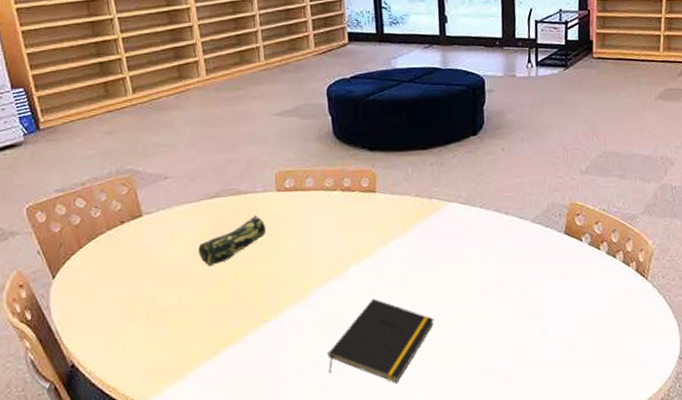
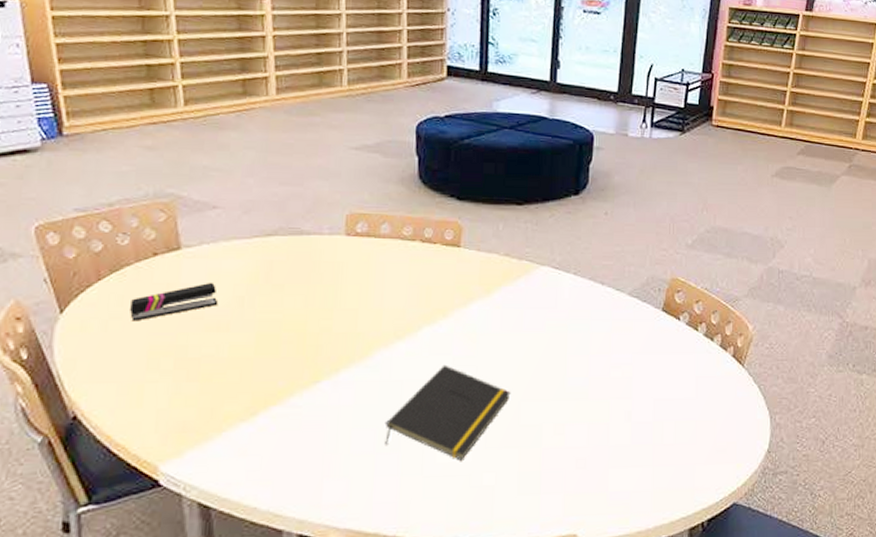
stapler: none [107,242,177,281] -> present [130,282,219,321]
pencil case: present [198,214,267,265] -> none [245,259,329,313]

